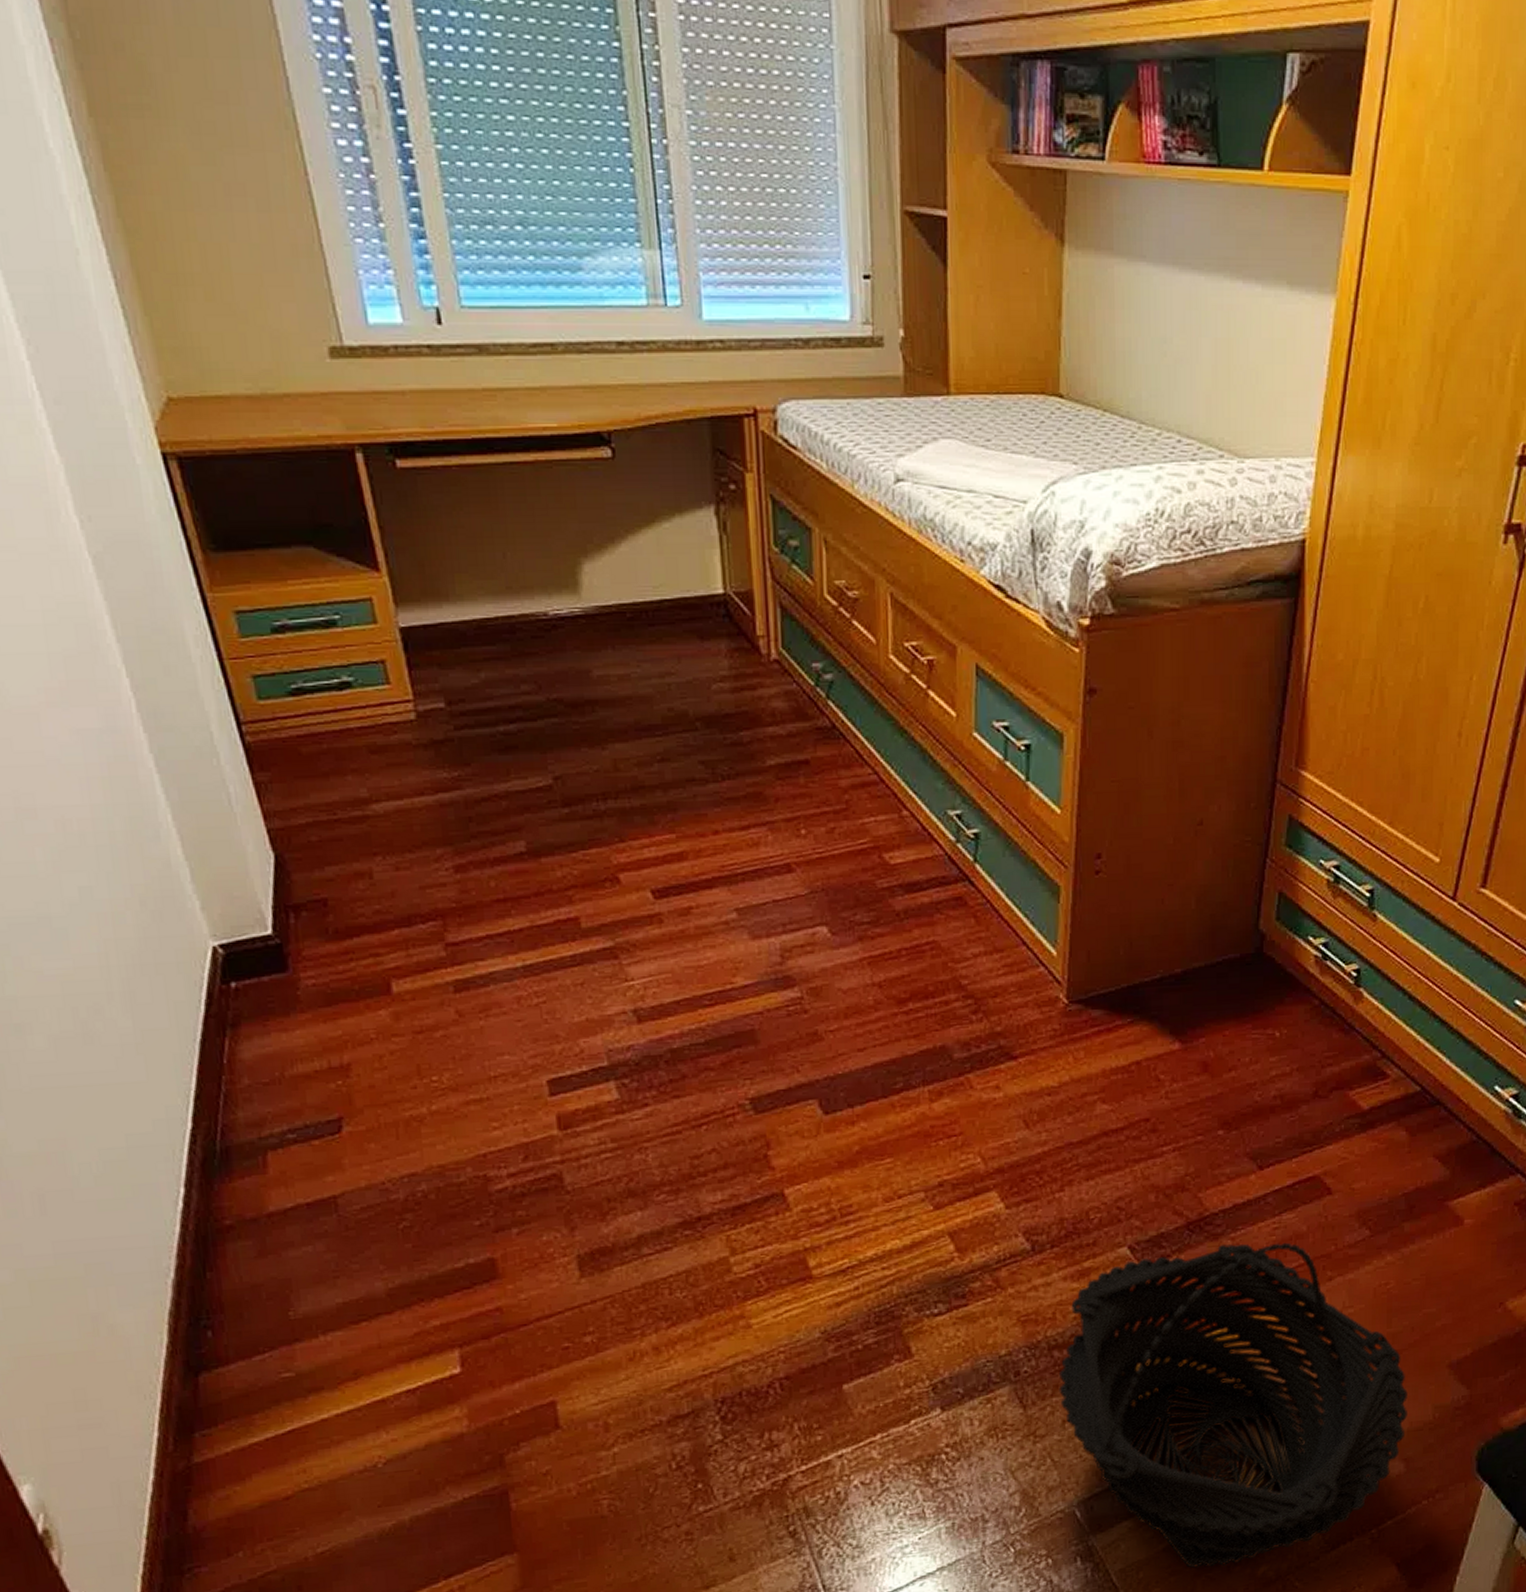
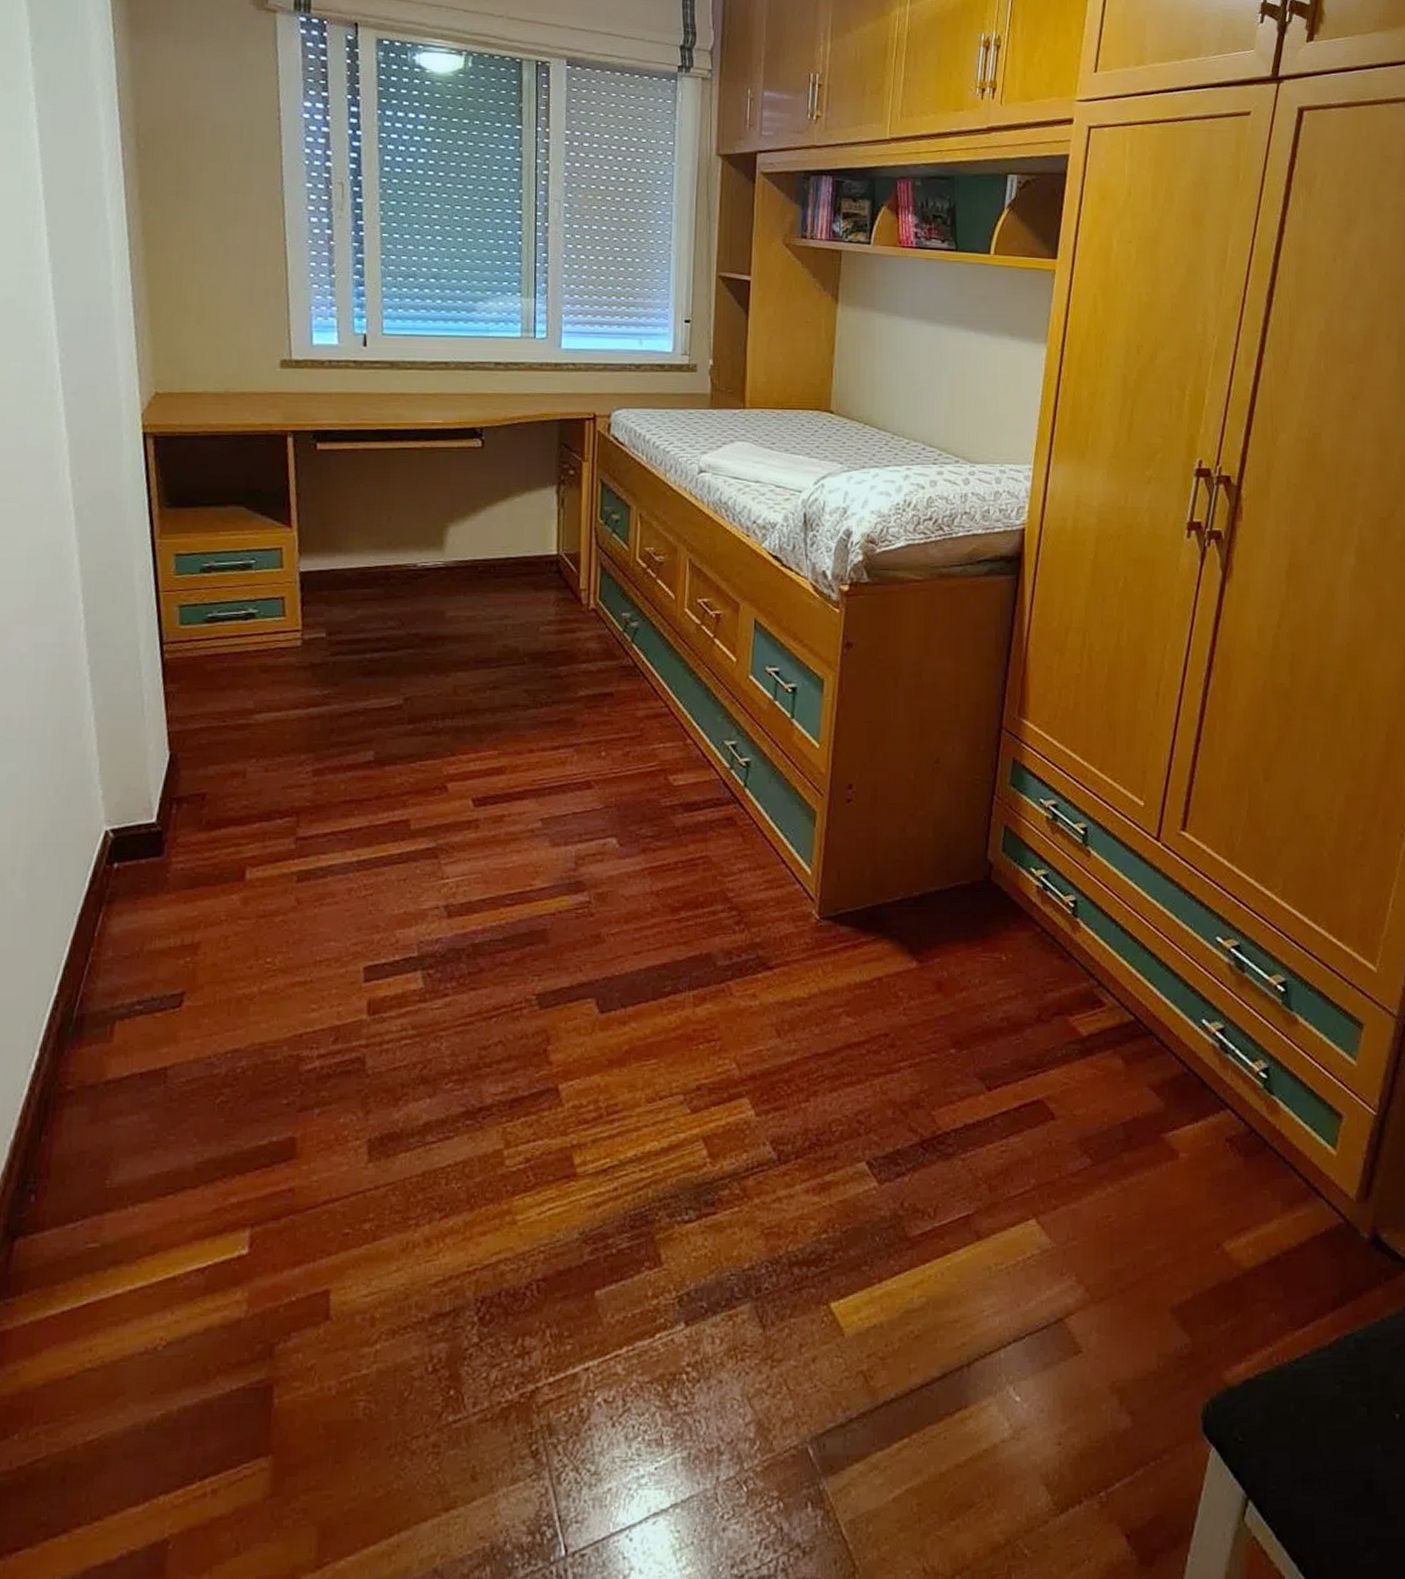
basket: present [1059,1242,1408,1568] -> none [797,1165,1132,1524]

